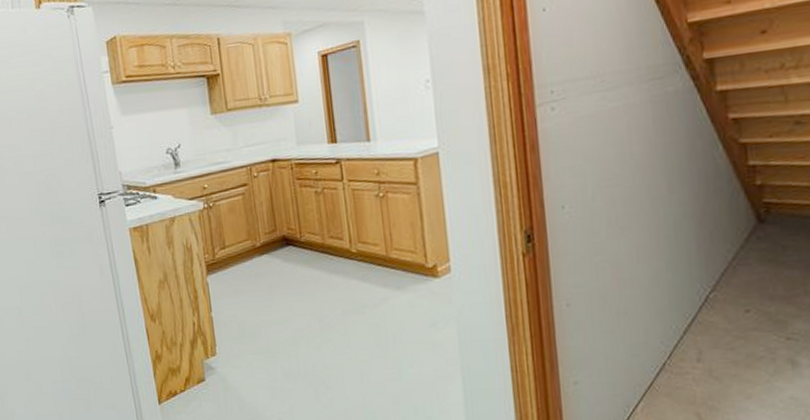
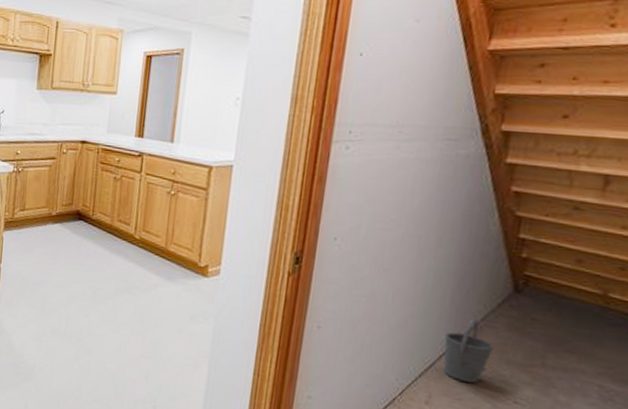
bucket: none [699,259,753,329] -> present [443,318,495,383]

